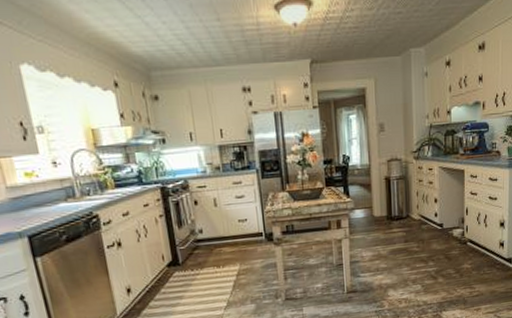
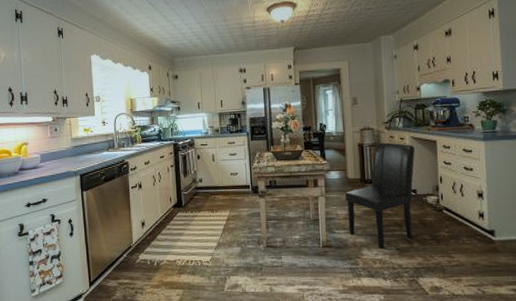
chair: none [370,174,443,288] -> present [344,142,415,249]

